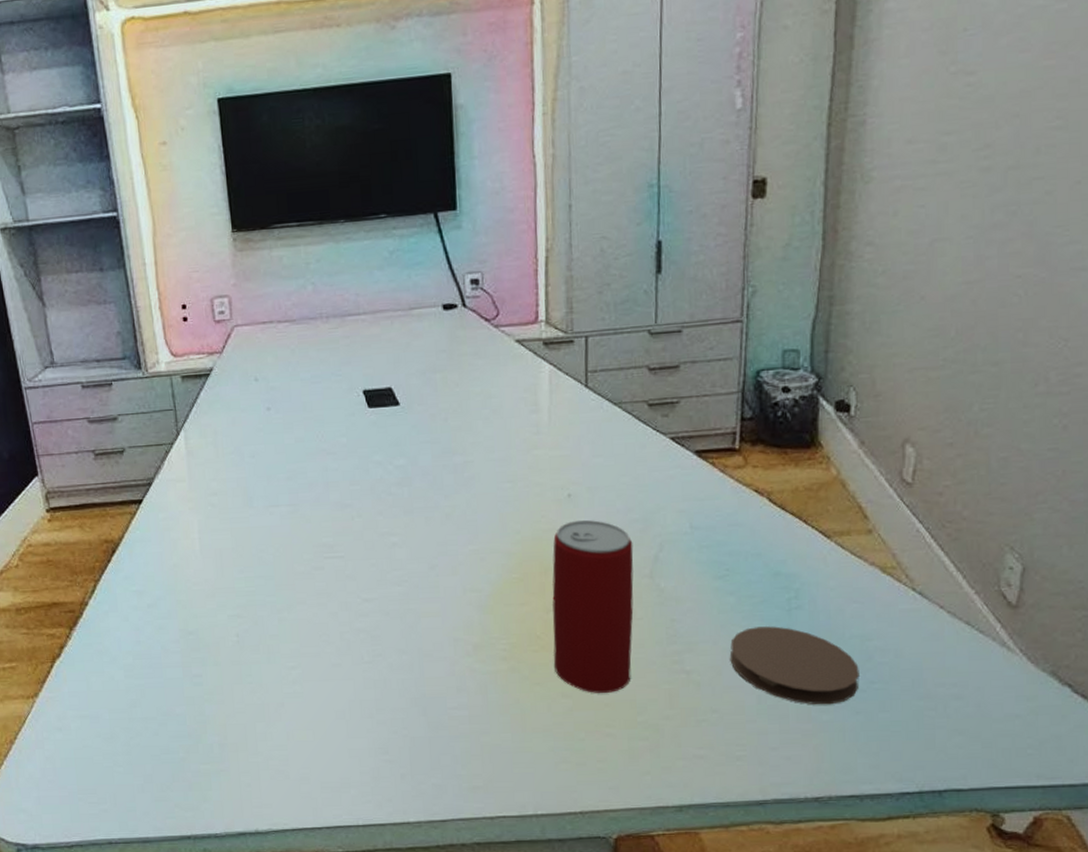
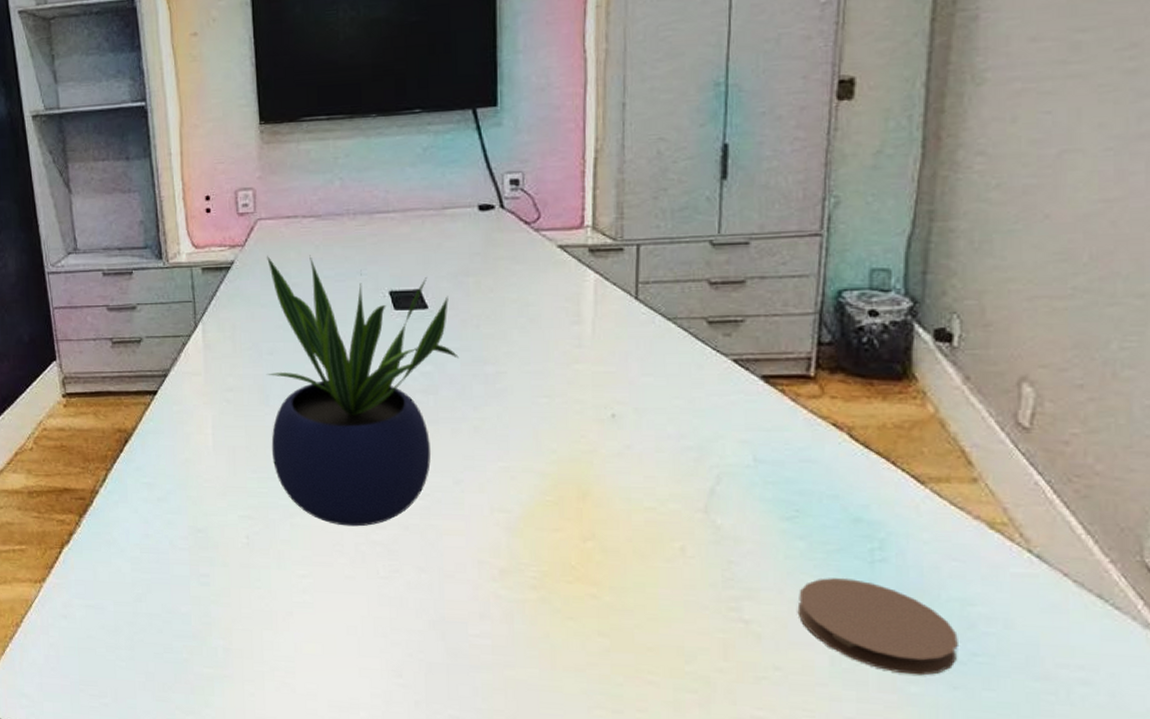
potted plant: none [245,359,430,617] -> present [266,255,459,527]
beverage can: present [552,520,634,693] -> none [589,444,686,636]

